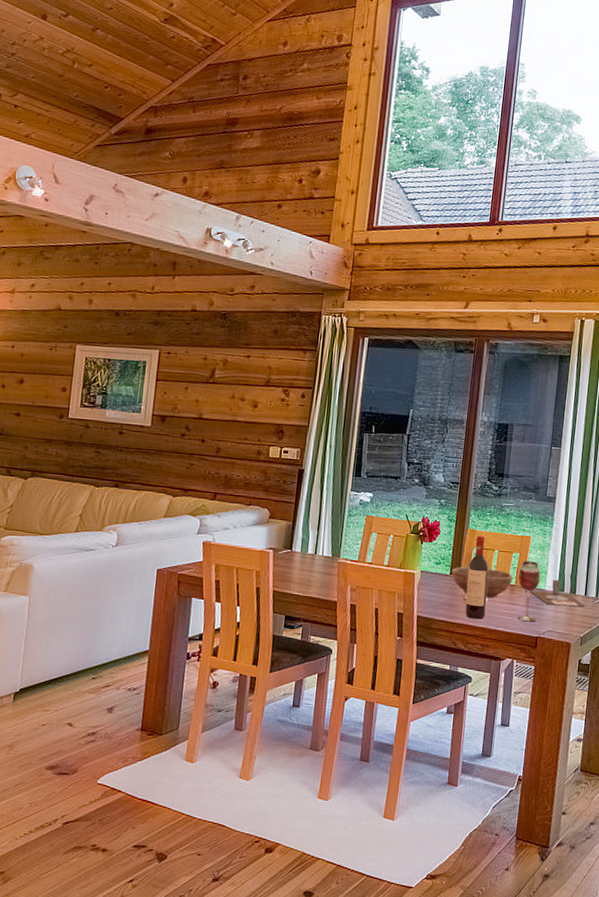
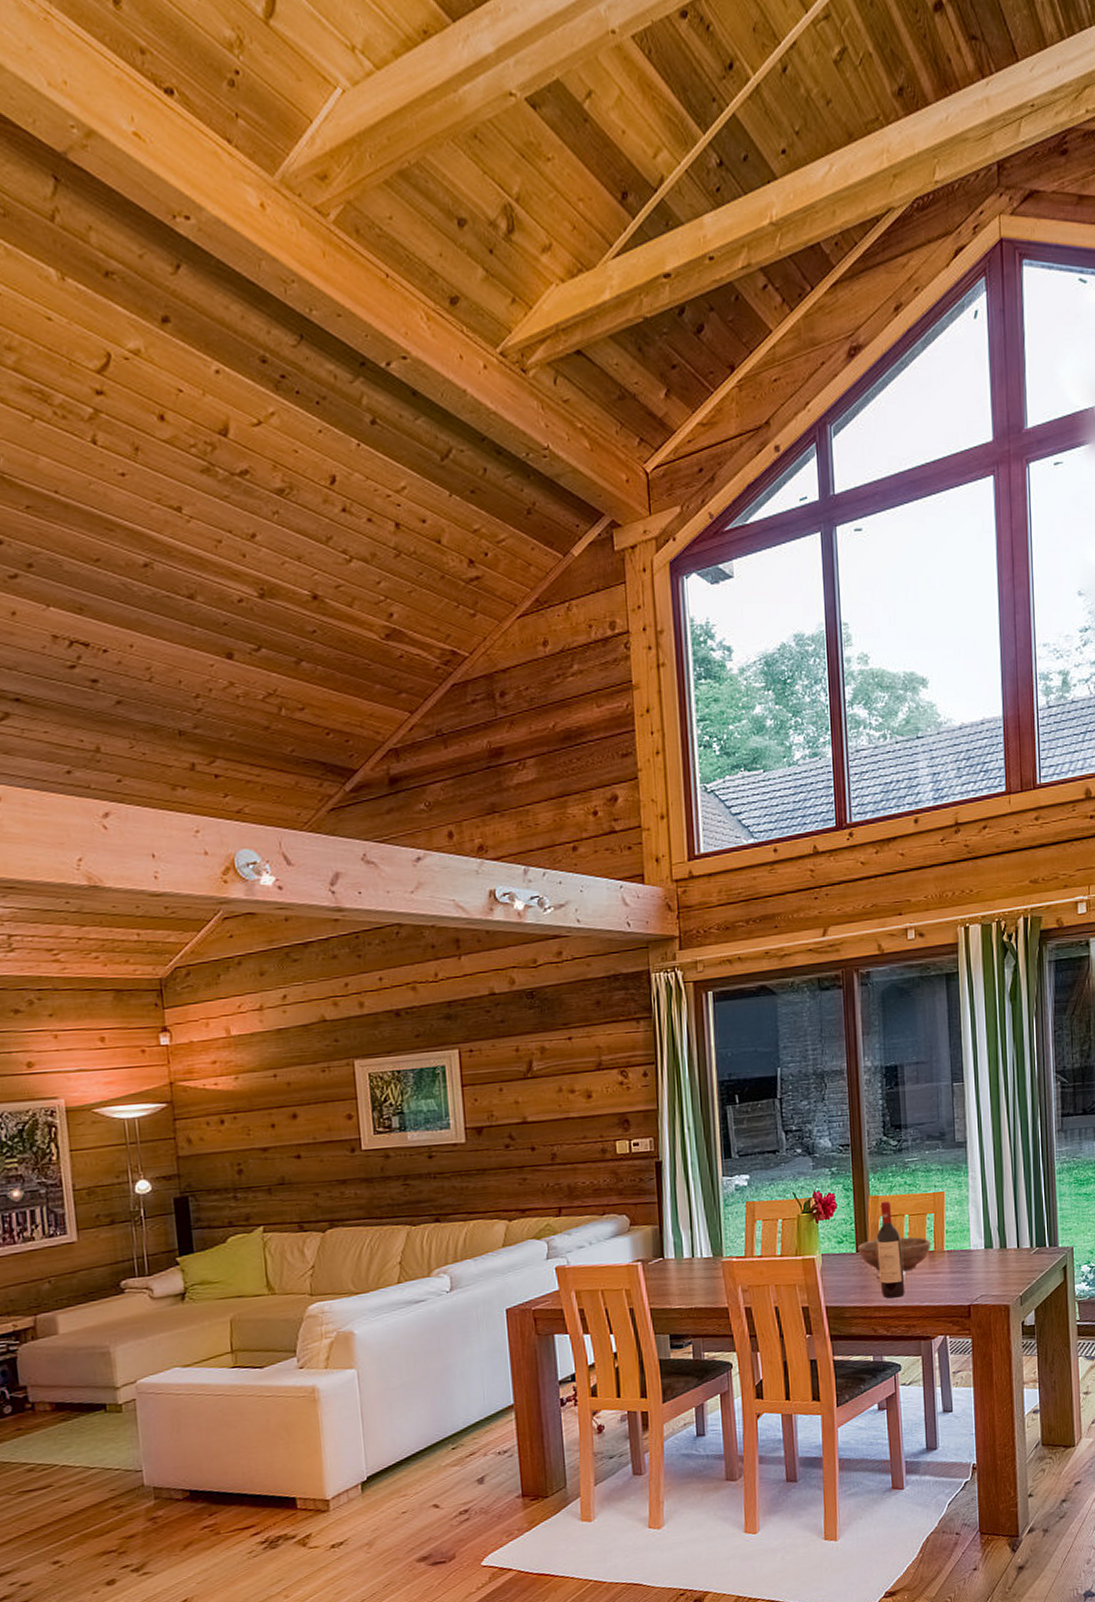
wineglass: present [517,560,541,622] -> none [936,1219,966,1291]
place setting: present [531,579,585,607] -> none [955,1235,1019,1266]

